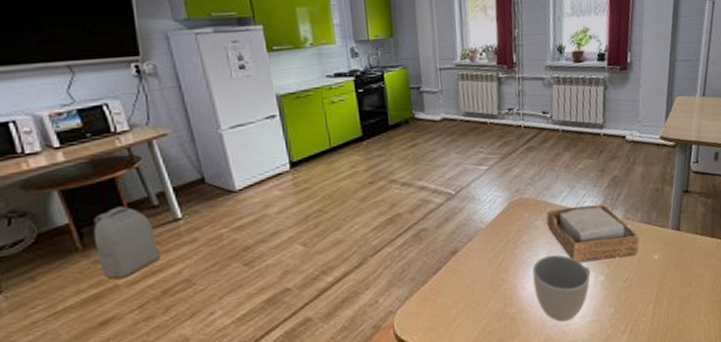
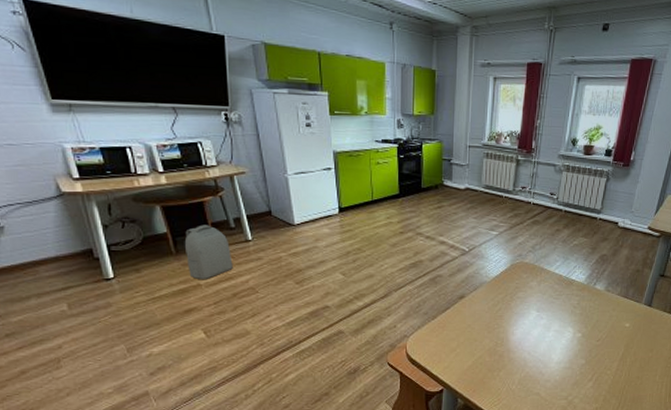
cup: present [532,254,591,322] -> none [522,310,570,364]
napkin holder: present [546,204,640,262] -> none [539,275,616,321]

